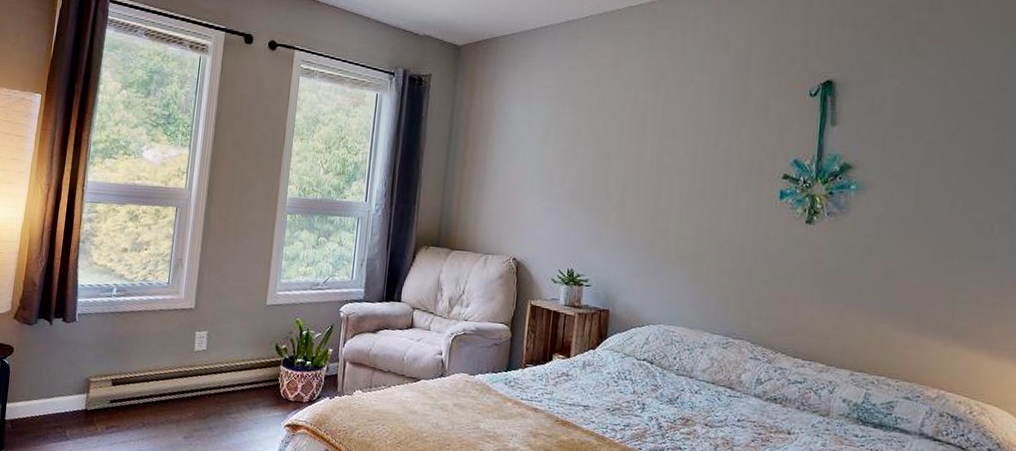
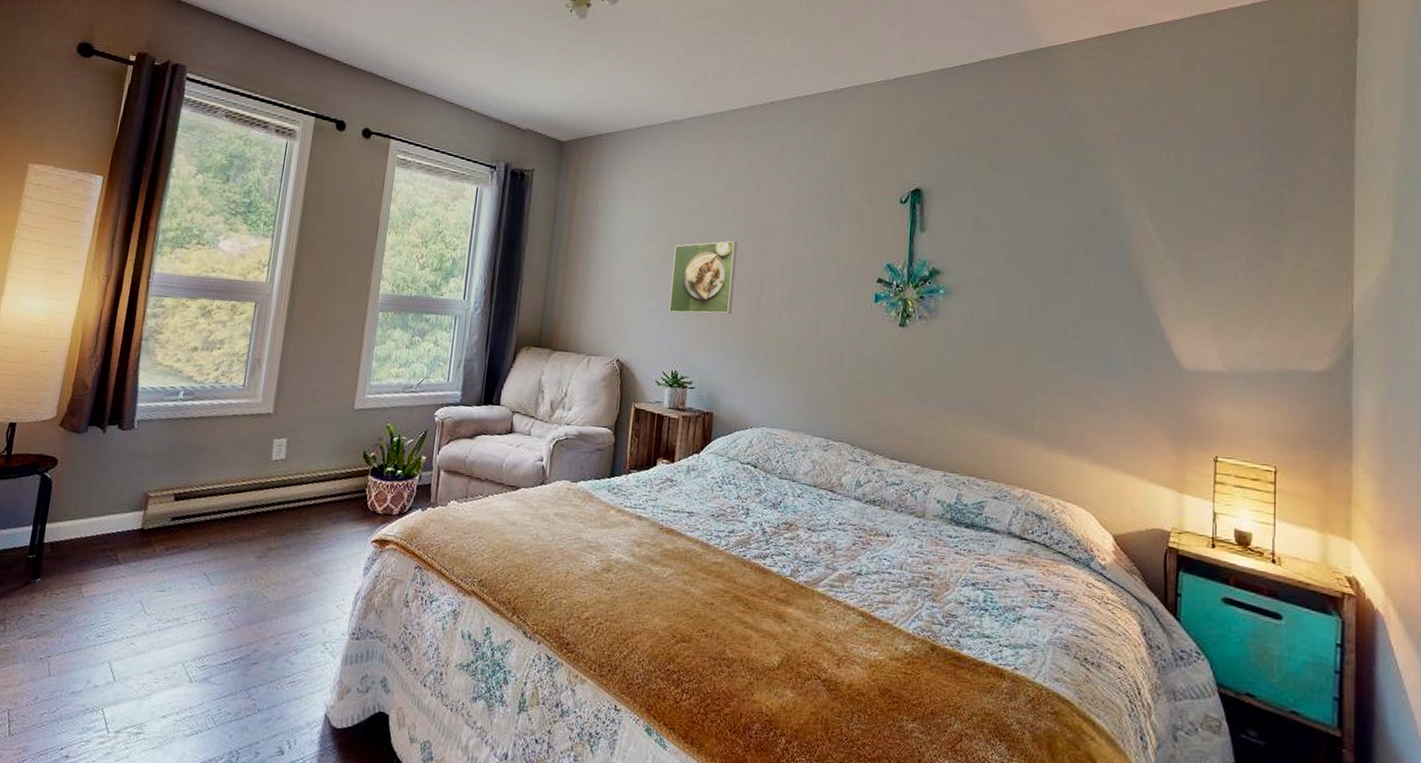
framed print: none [565,140,636,213] -> present [669,241,738,315]

